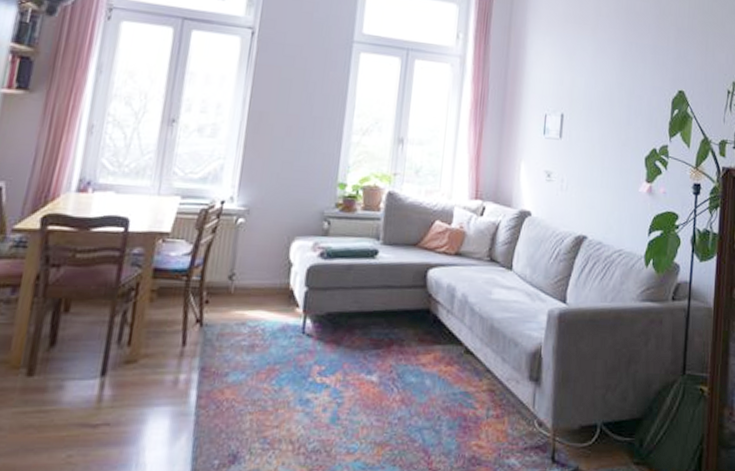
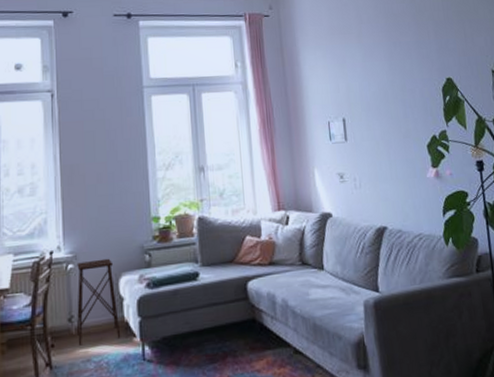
side table: none [235,218,289,307] -> present [76,258,121,346]

